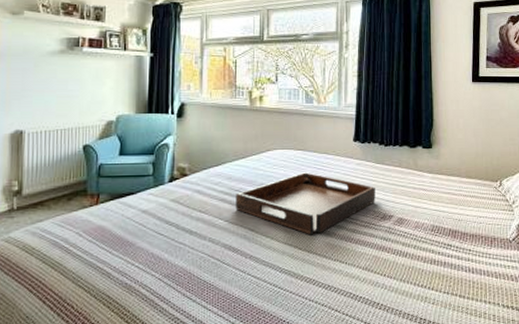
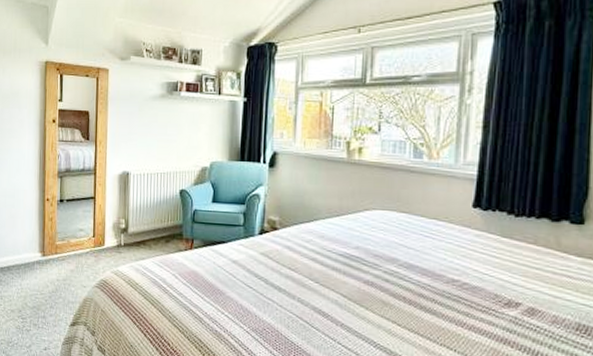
serving tray: present [235,172,375,235] -> none [327,238,499,312]

